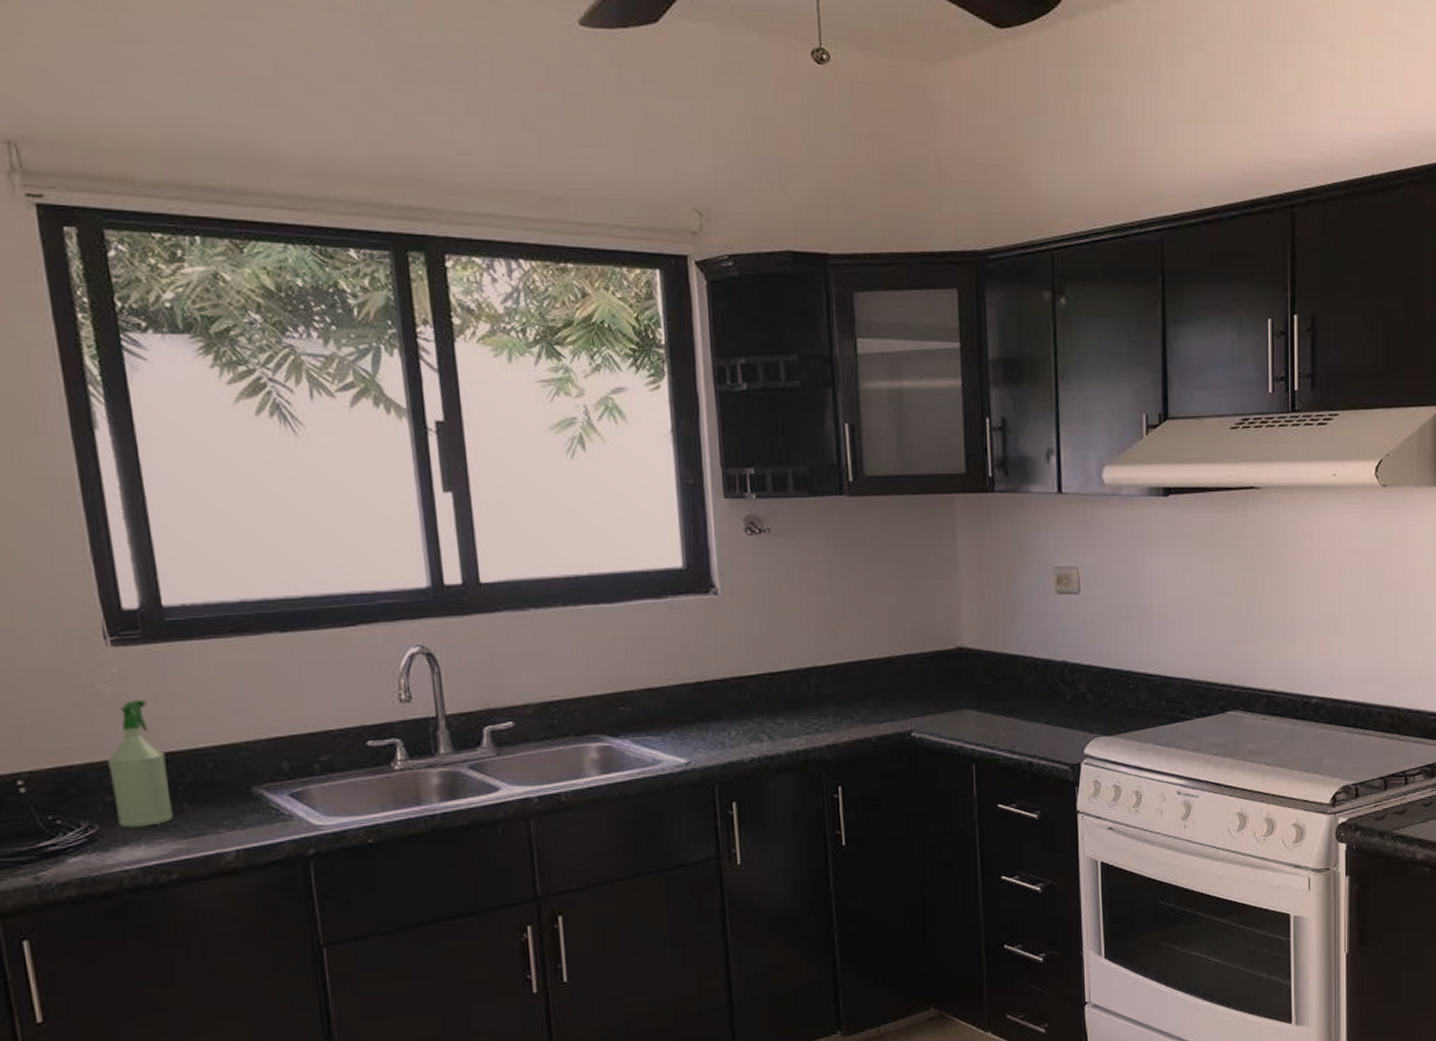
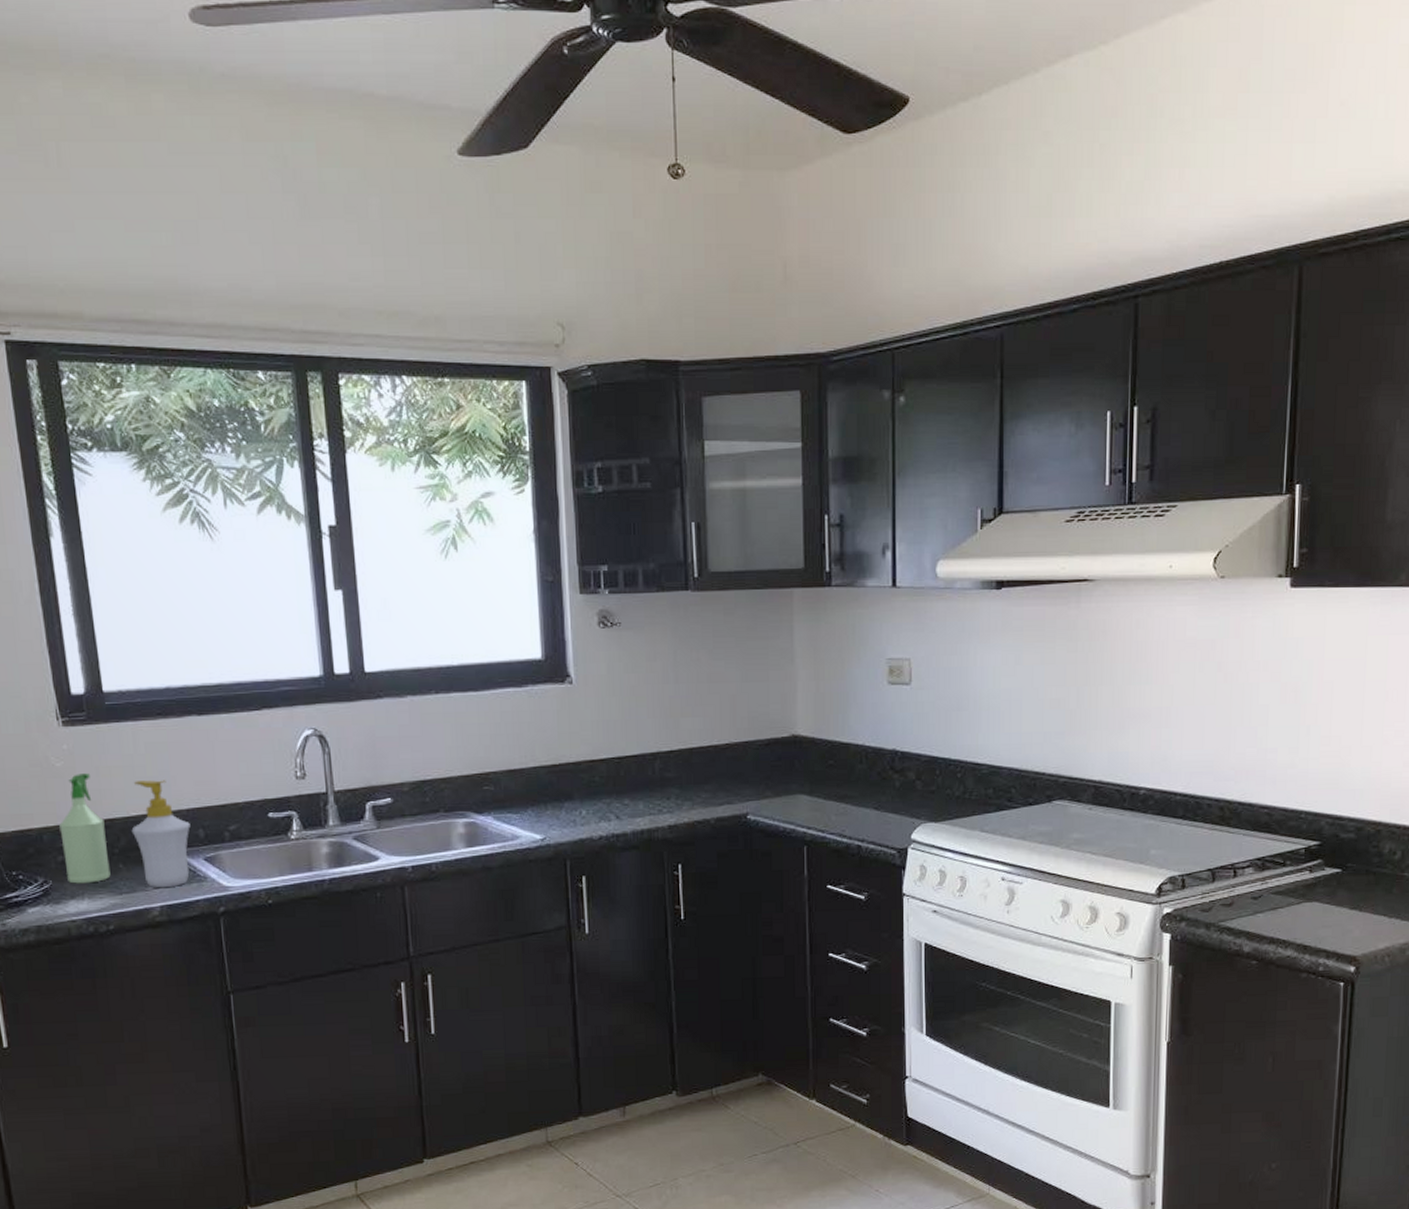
soap bottle: none [199,706,272,829] -> present [131,780,190,887]

